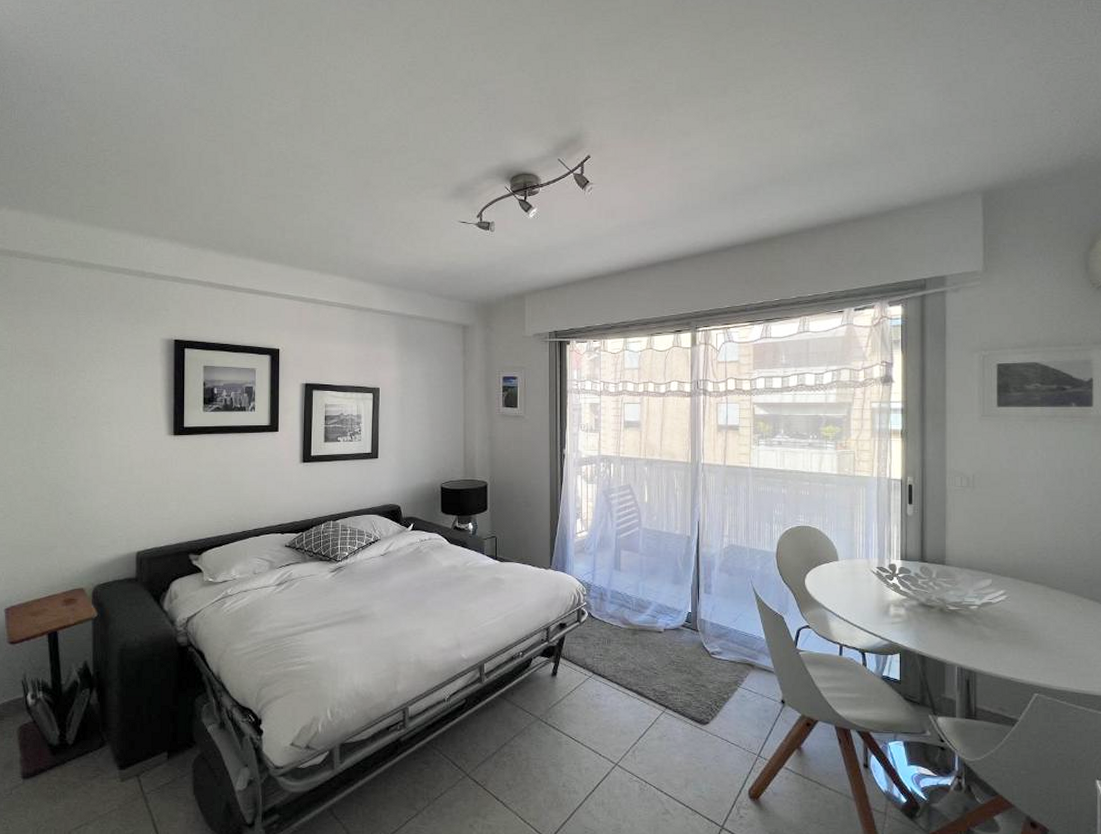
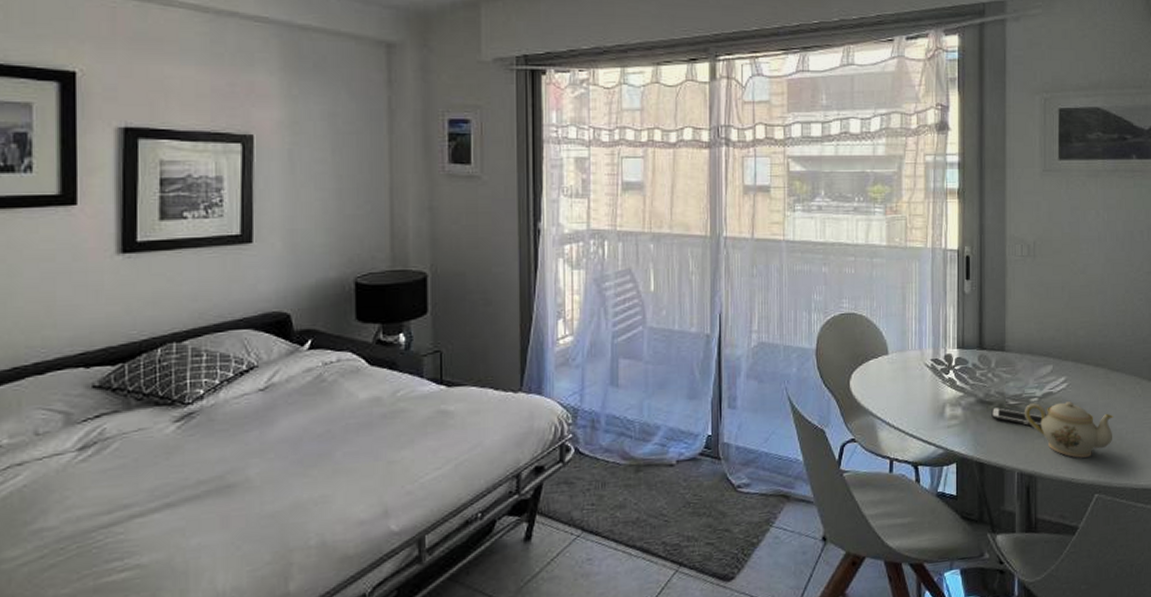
cell phone: none [932,610,982,631] -> present [991,407,1042,427]
teapot: none [964,610,1053,661] -> present [1025,401,1113,458]

